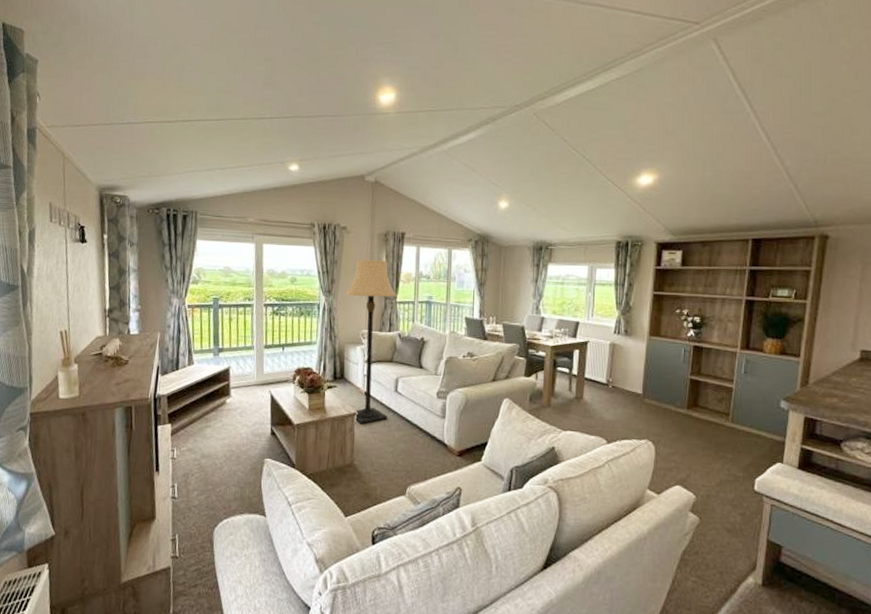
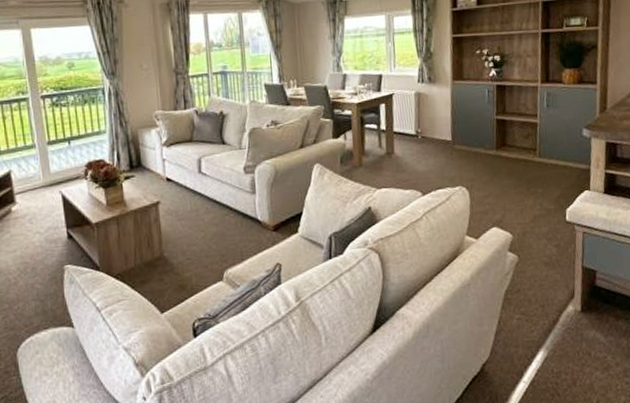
lamp: present [345,260,397,424] -> none [131,33,194,213]

